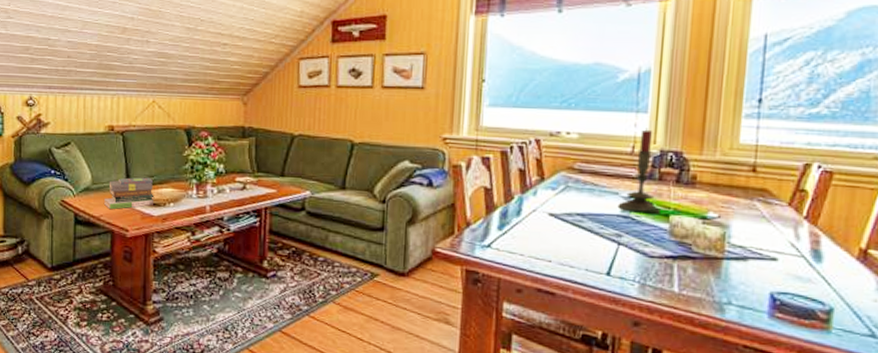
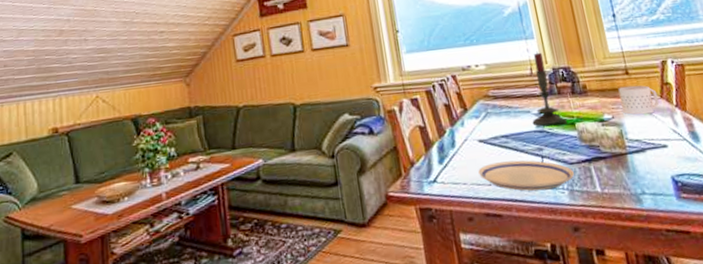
books: present [104,177,155,210] -> none [53,174,107,217]
plate: none [540,239,653,279] -> present [478,160,575,191]
mug: none [734,185,786,221] -> present [618,85,660,115]

